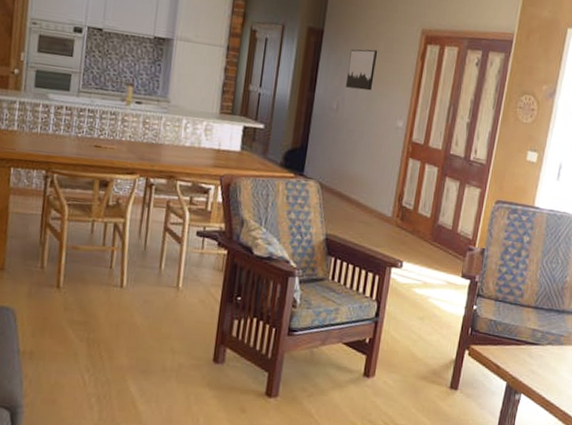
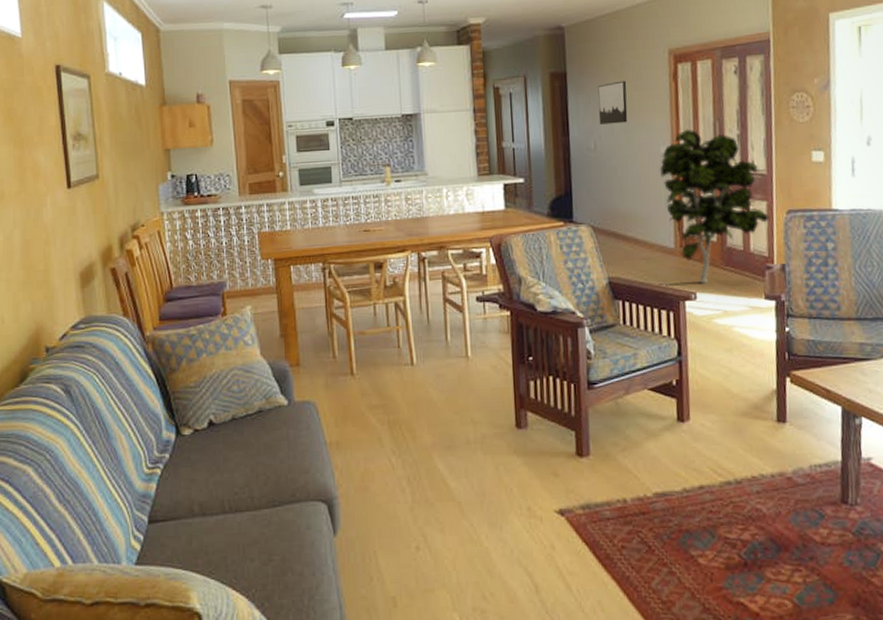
indoor plant: none [391,108,480,255] -> present [659,129,769,284]

